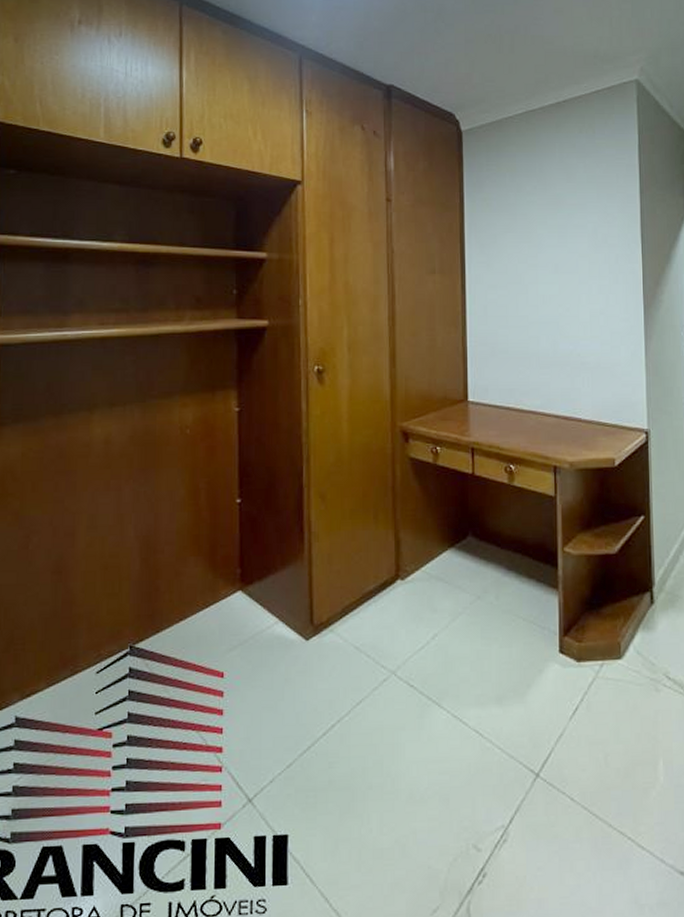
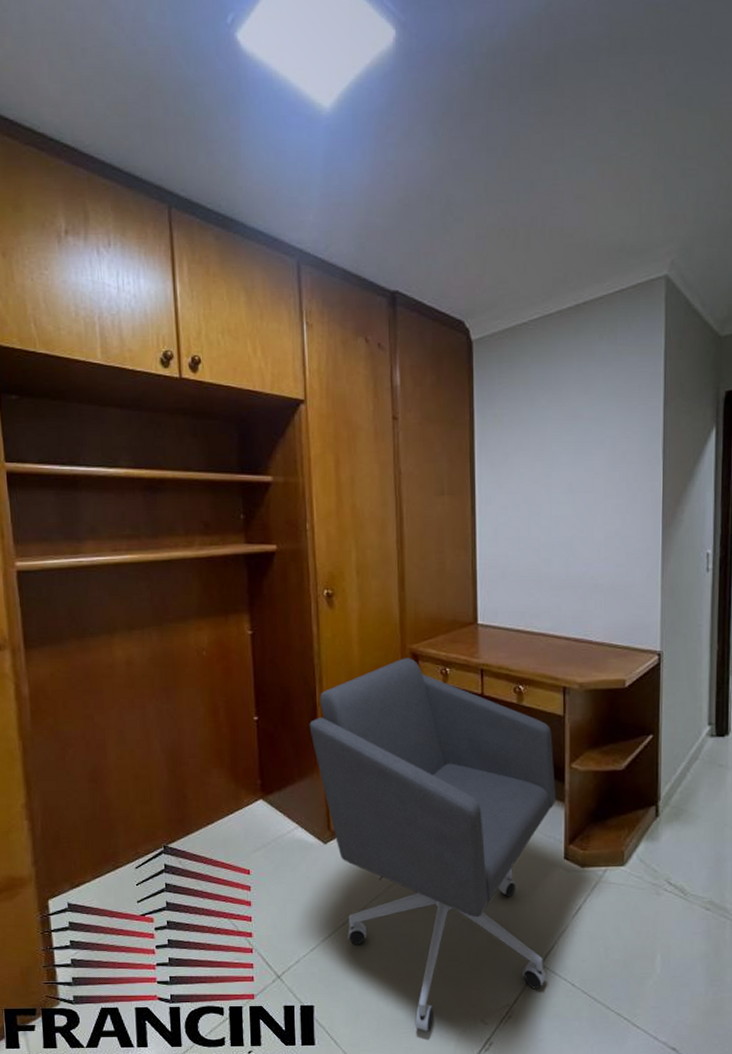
office chair: none [295,436,549,862] -> present [309,658,555,1031]

